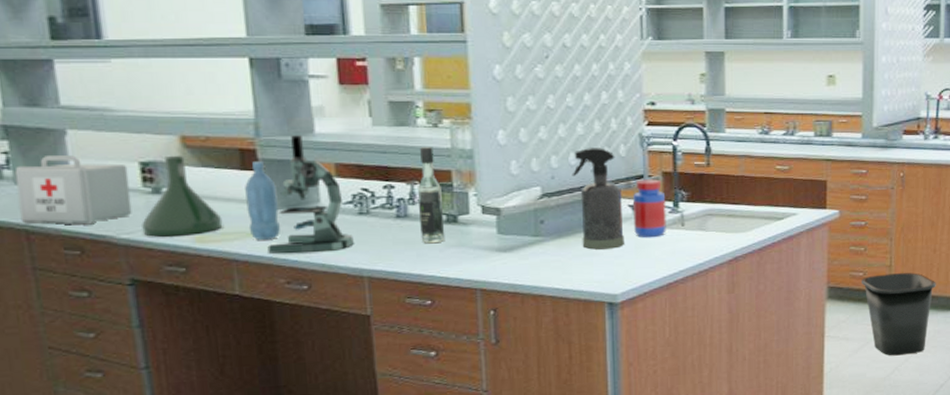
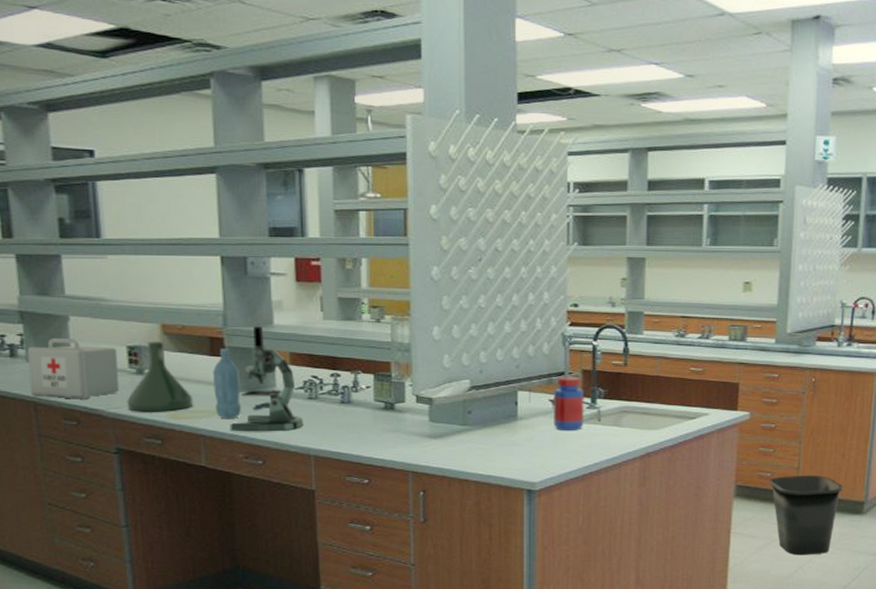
bottle: present [417,147,446,244] -> none [360,340,383,428]
spray bottle: present [572,148,624,250] -> none [498,345,544,440]

